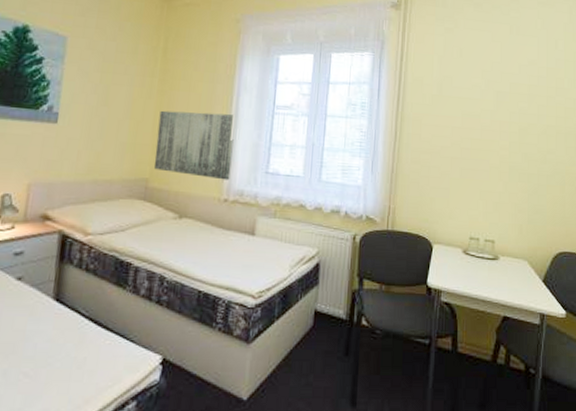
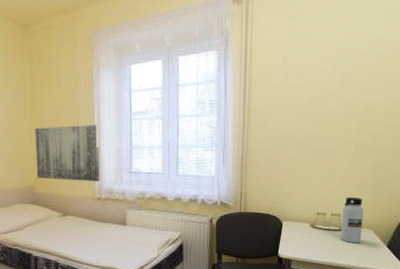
water bottle: none [494,222,518,276] -> present [340,197,363,243]

